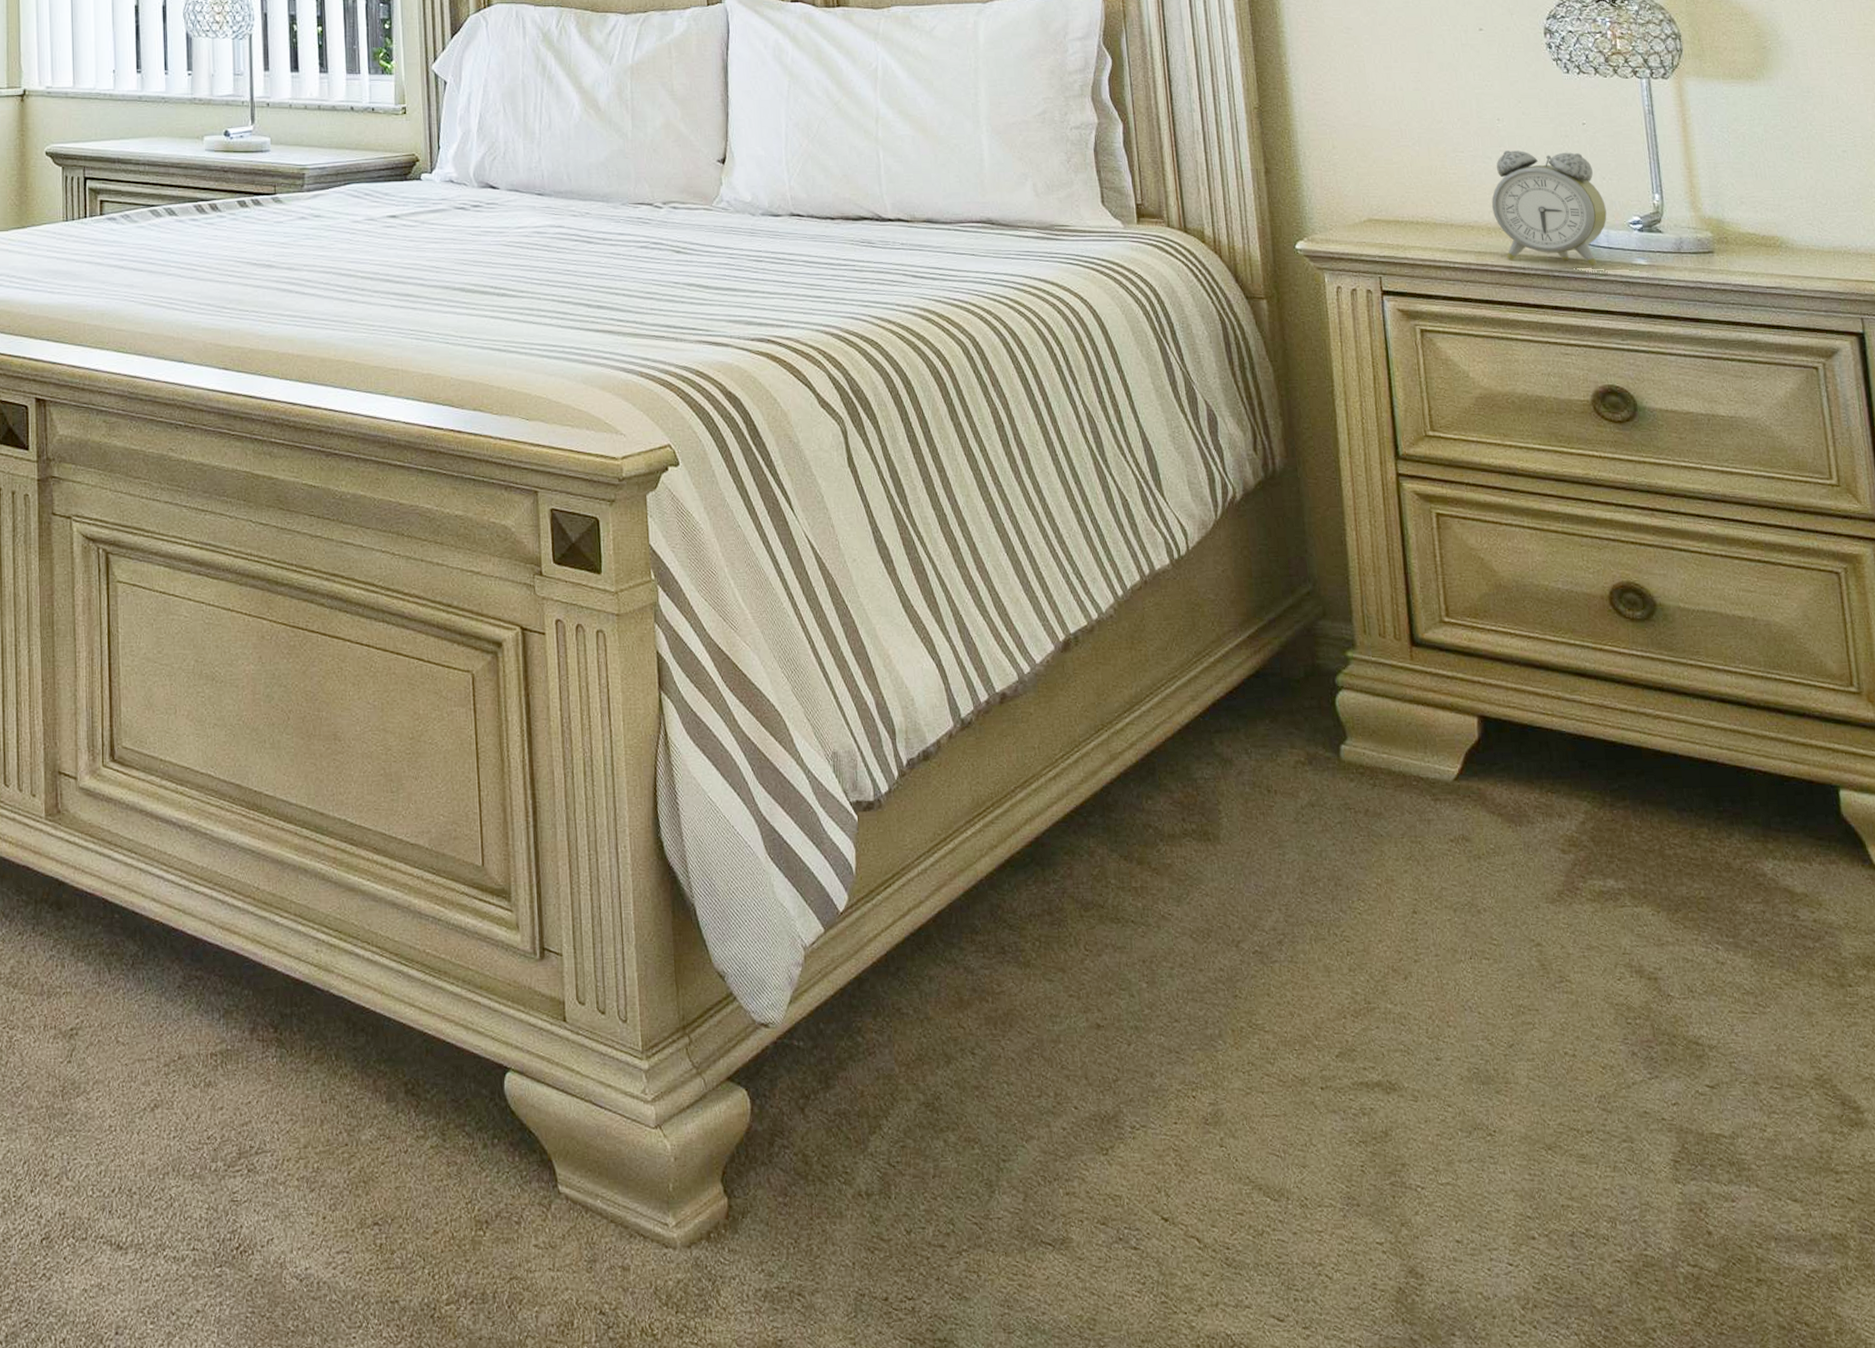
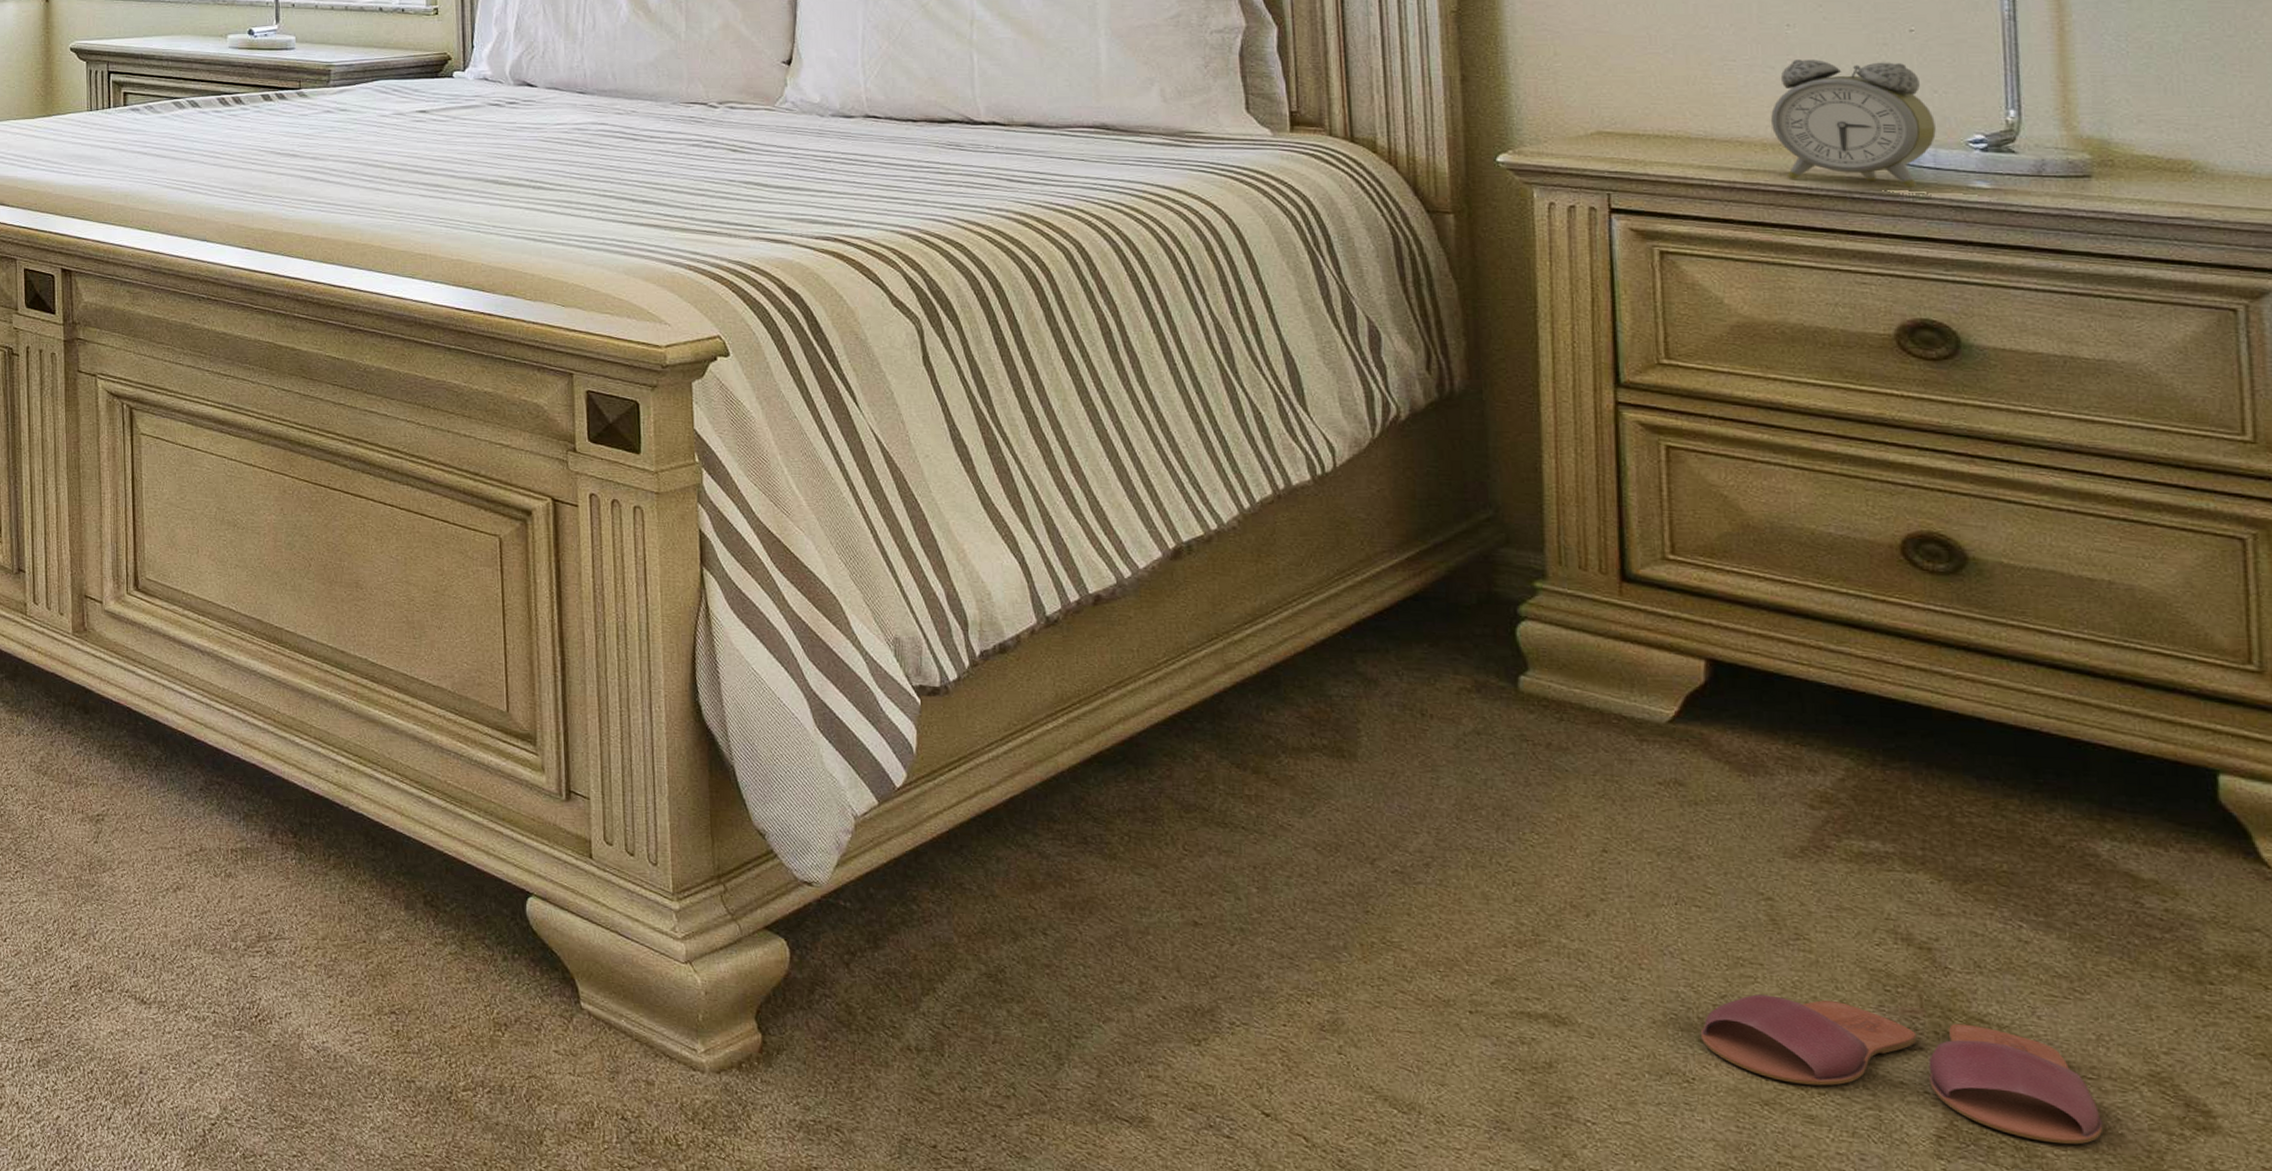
slippers: none [1496,1038,1789,1155] -> present [1700,994,2104,1145]

